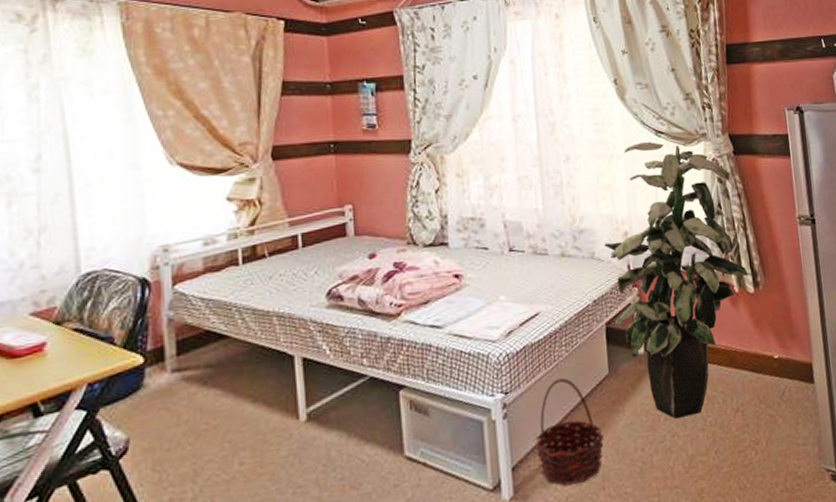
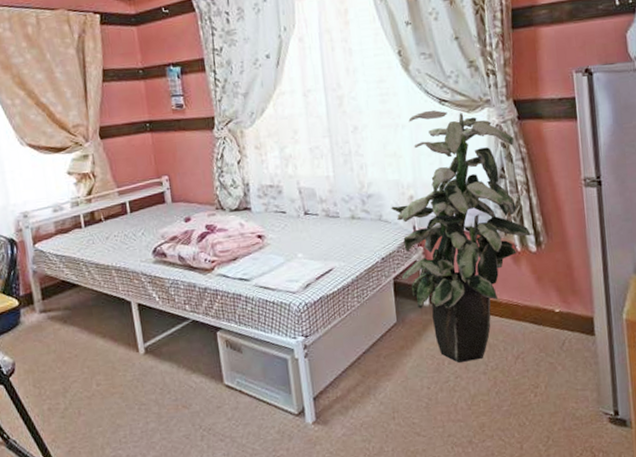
basket: present [535,378,604,486] -> none [332,325,393,415]

